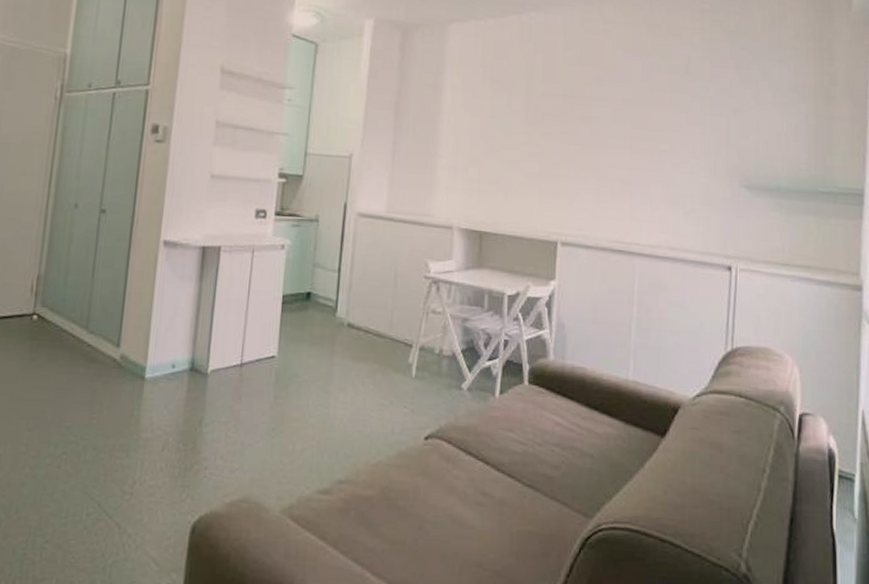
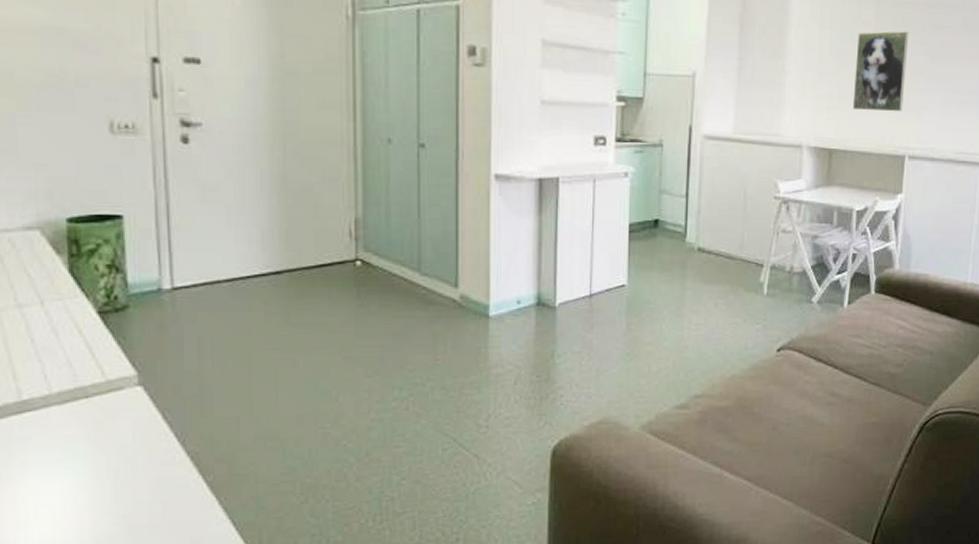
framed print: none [503,121,559,198] -> present [852,31,909,112]

